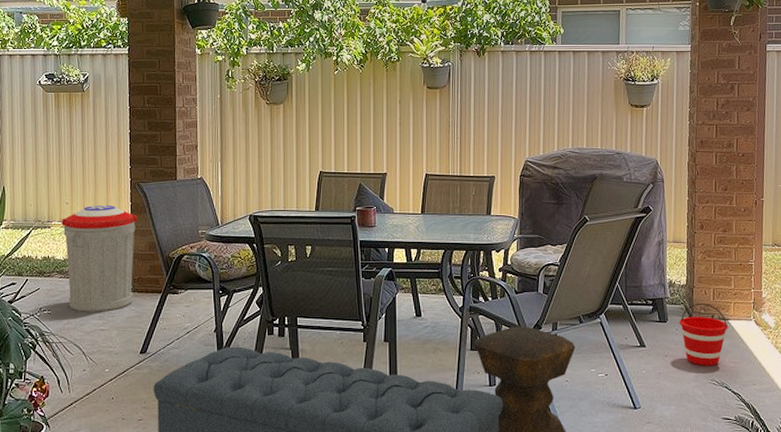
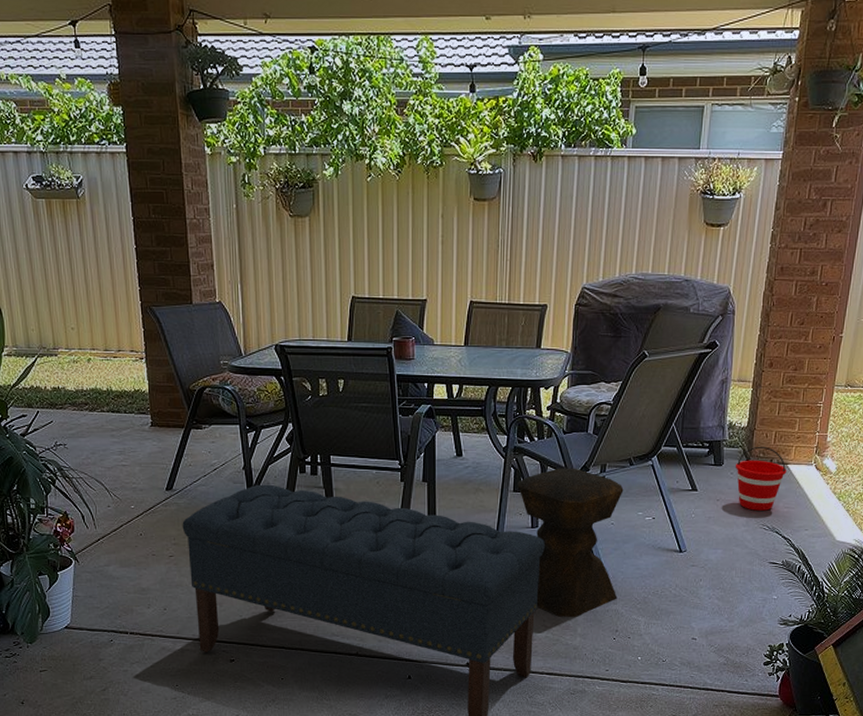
trash can: present [61,205,137,312] -> none [69,332,154,447]

